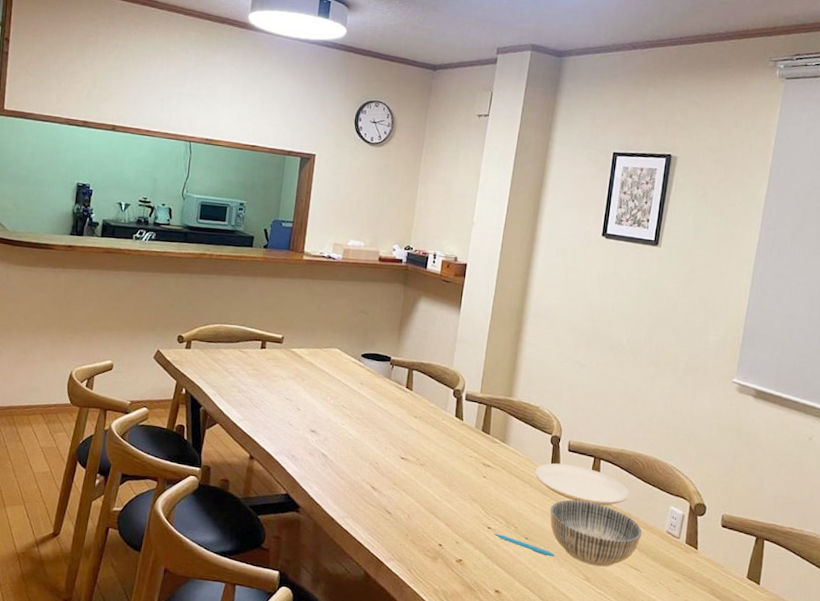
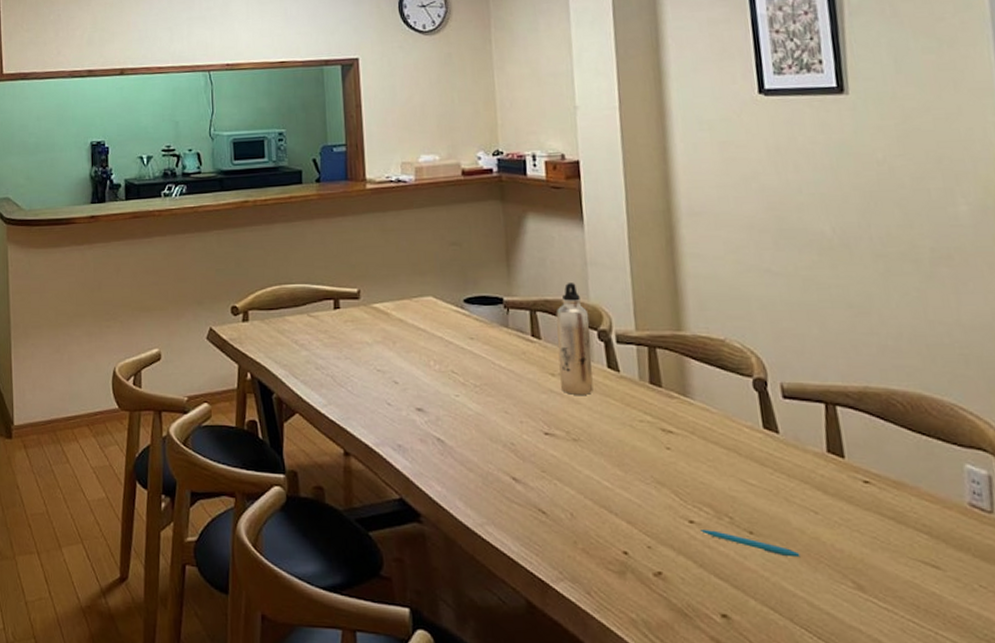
water bottle: none [420,352,450,434] -> present [556,283,594,395]
plate: present [535,463,630,506] -> none [740,417,895,473]
bowl: present [550,499,643,567] -> none [776,468,931,567]

